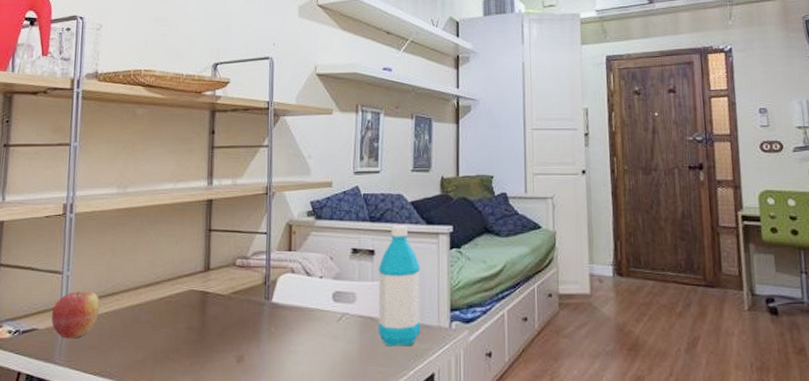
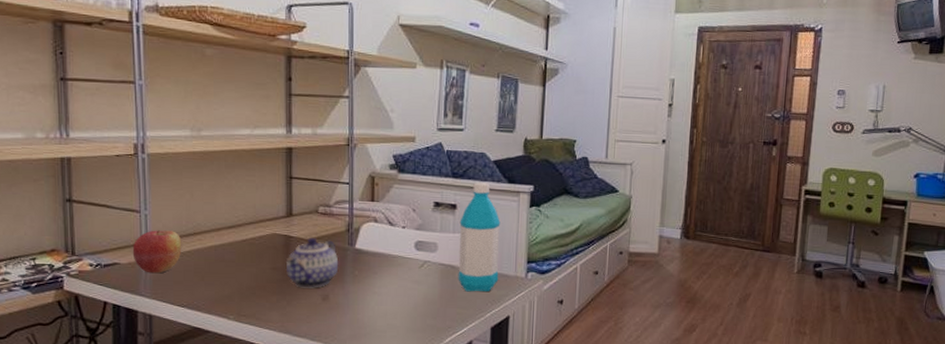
teapot: none [200,292,255,349] -> present [285,237,339,288]

